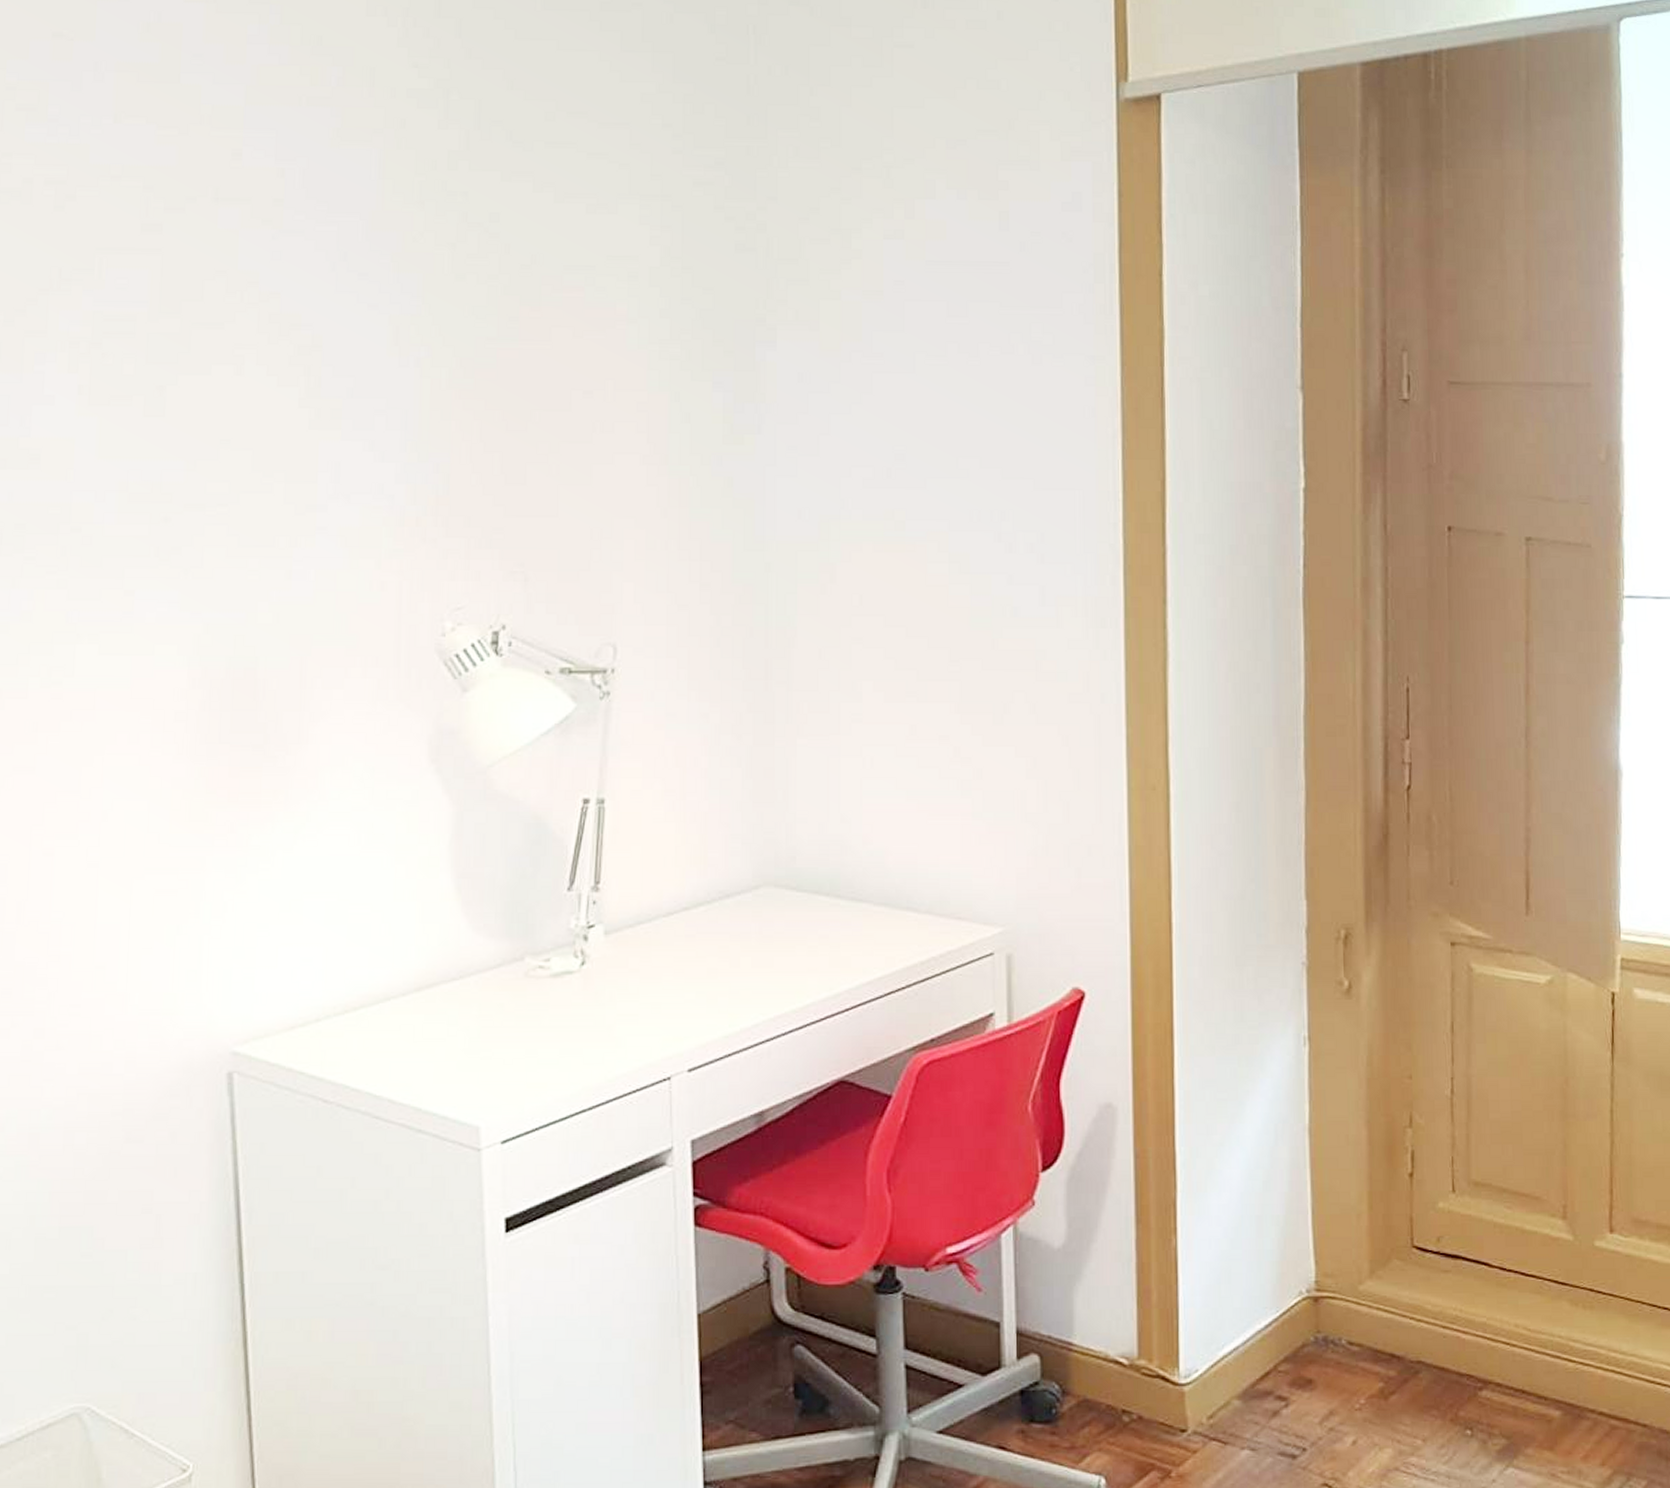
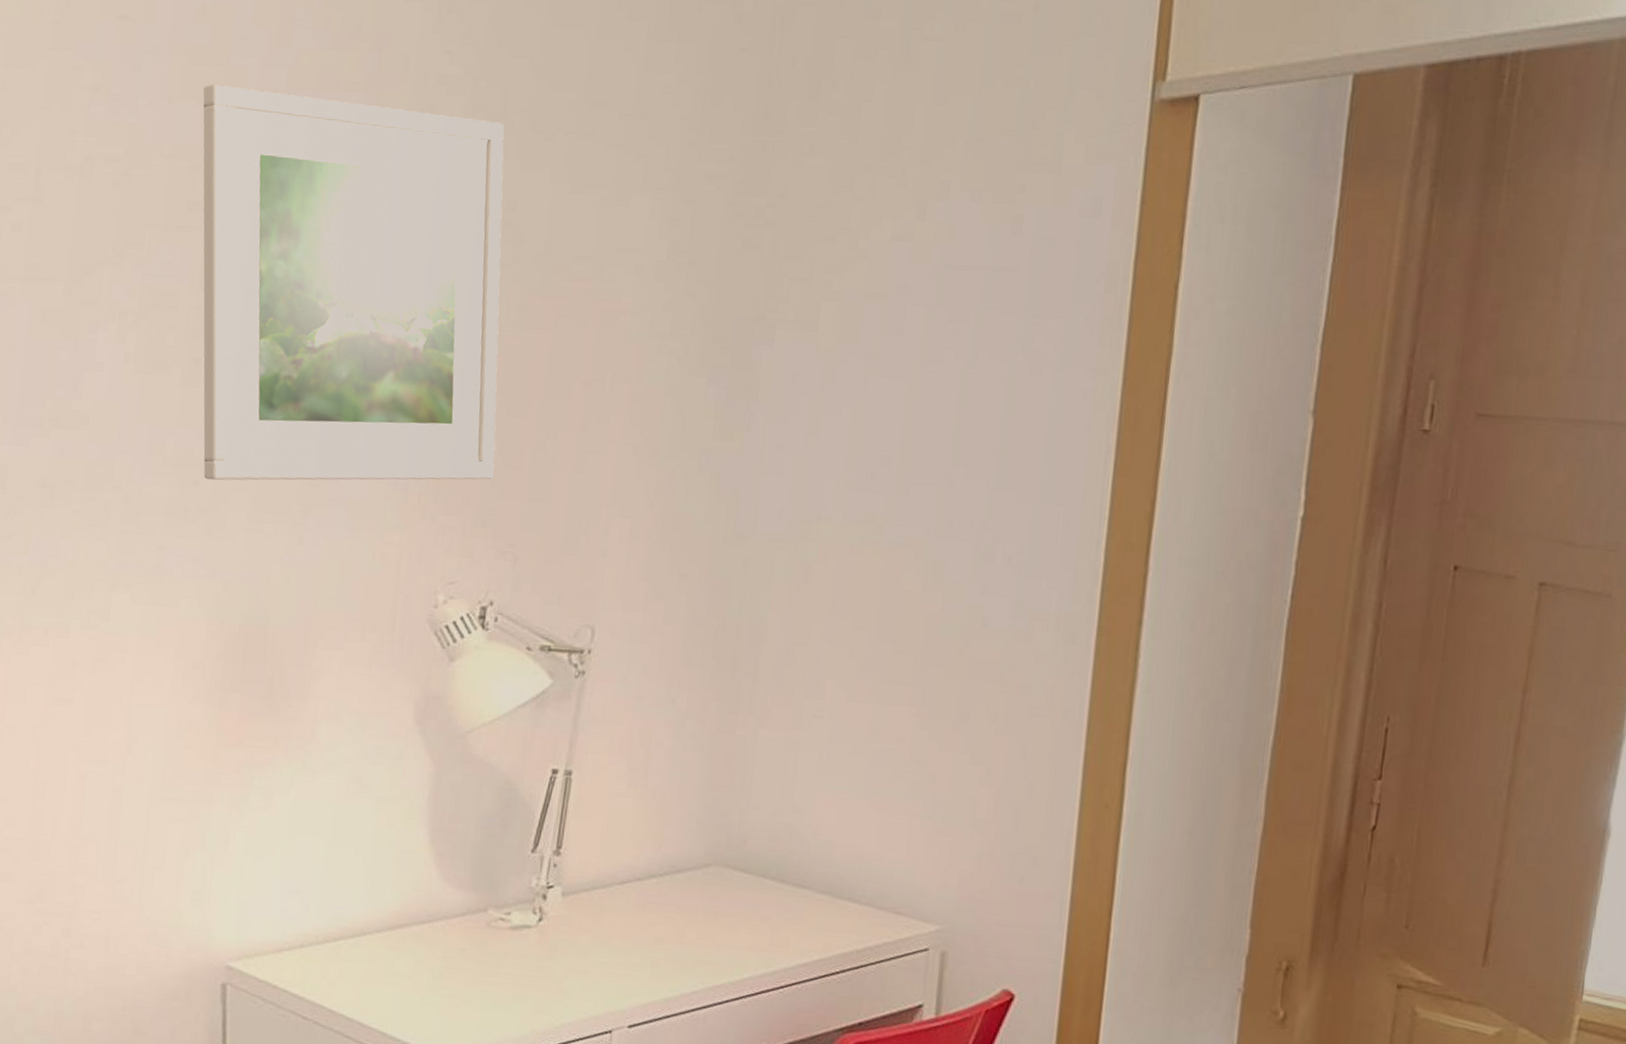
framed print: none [152,101,496,516] -> present [203,84,505,481]

